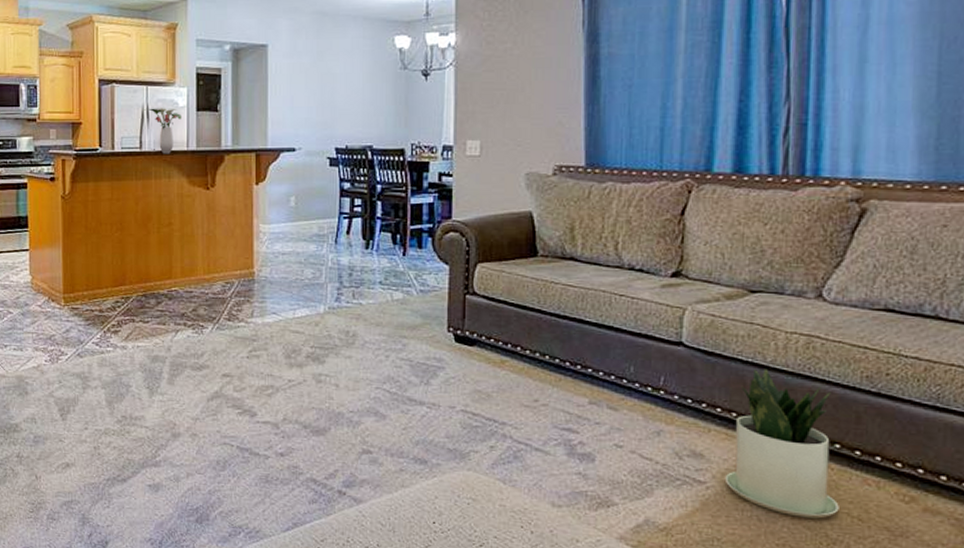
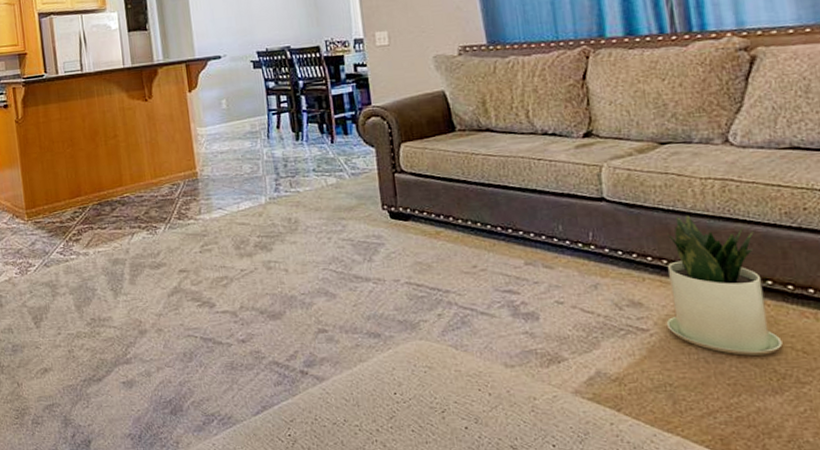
flower arrangement: present [143,108,181,154] -> none [80,32,115,74]

